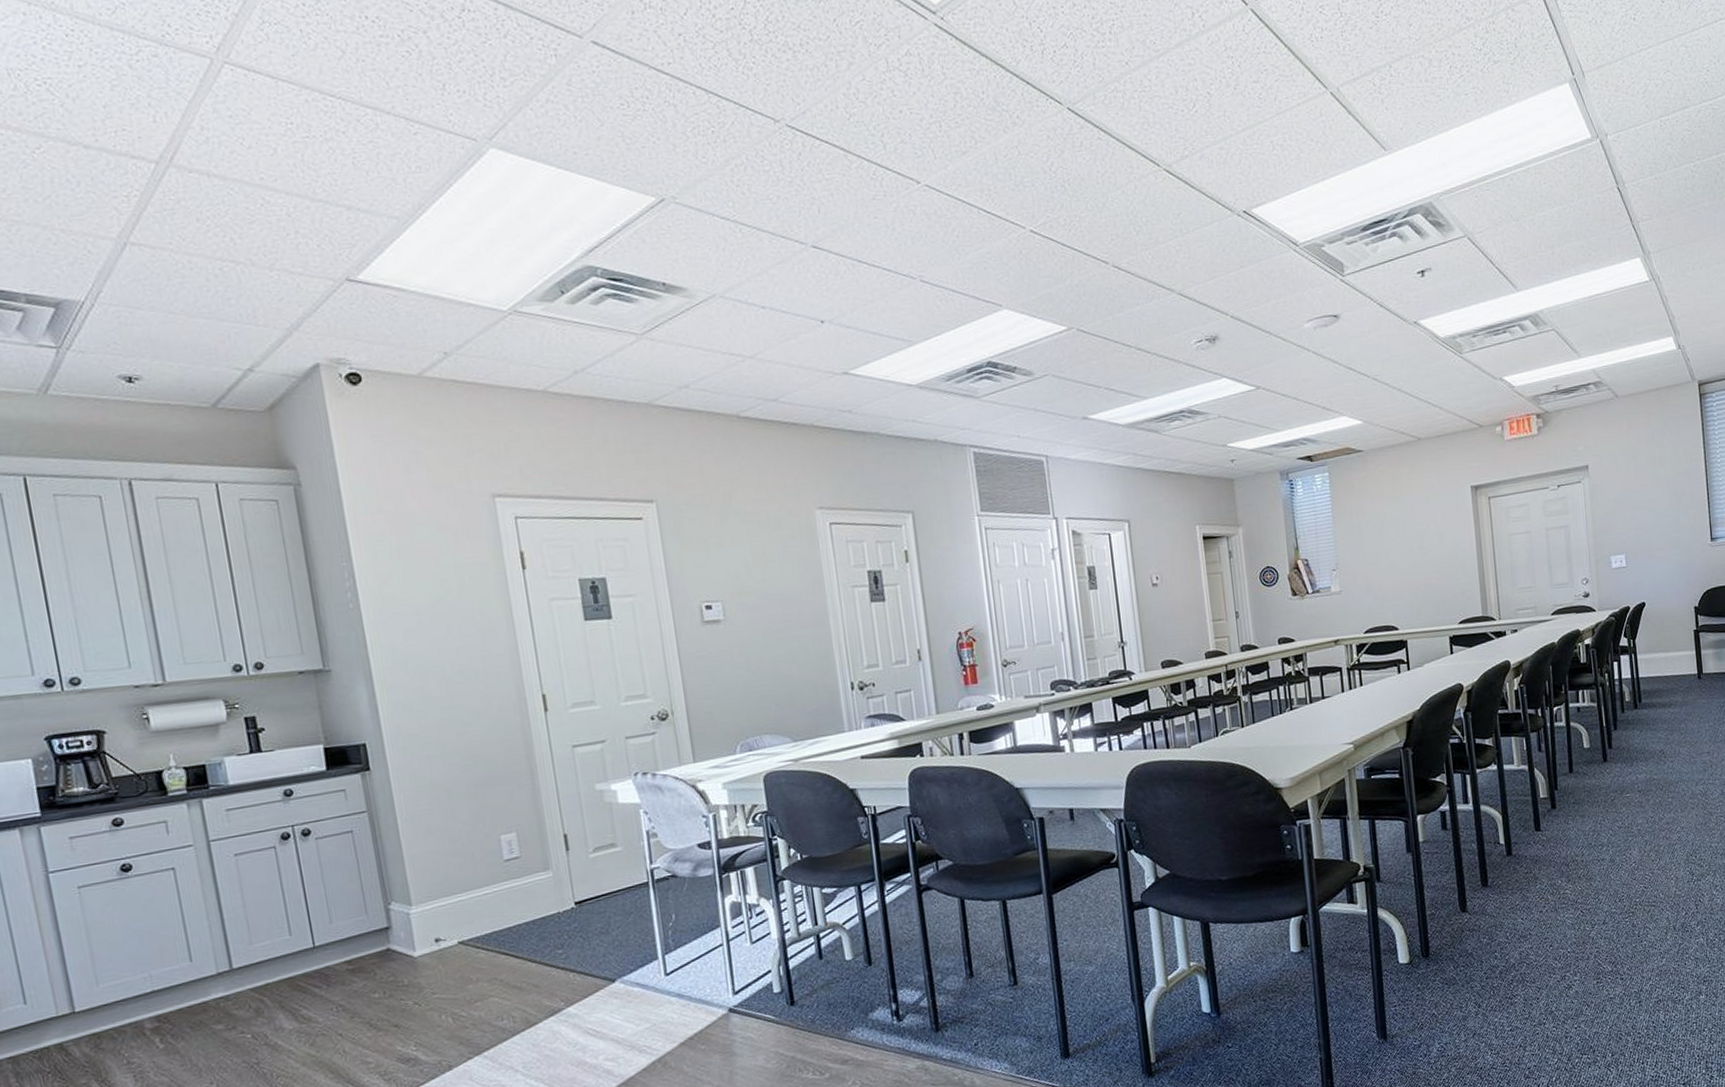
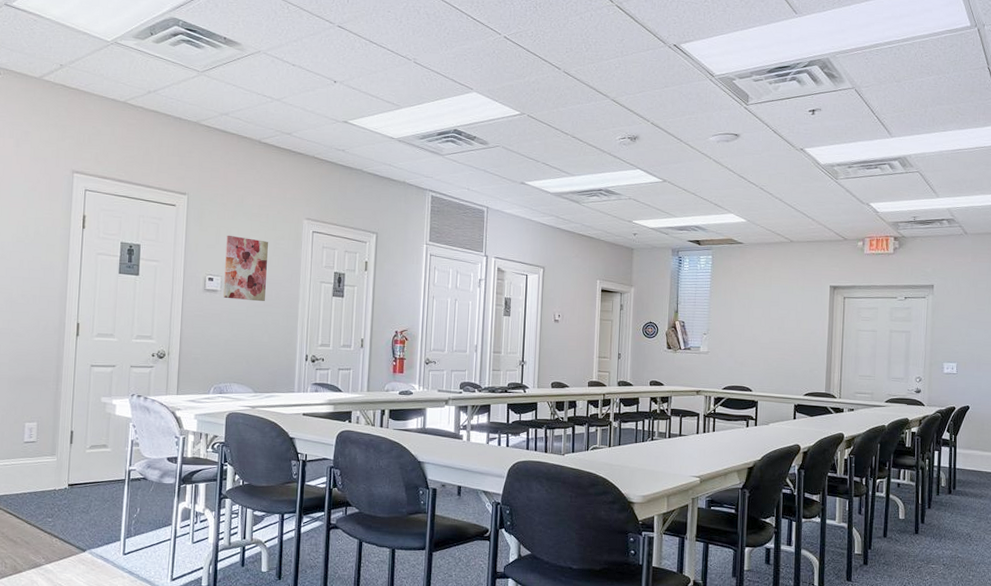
wall art: none [718,545,785,629] -> present [223,235,268,302]

